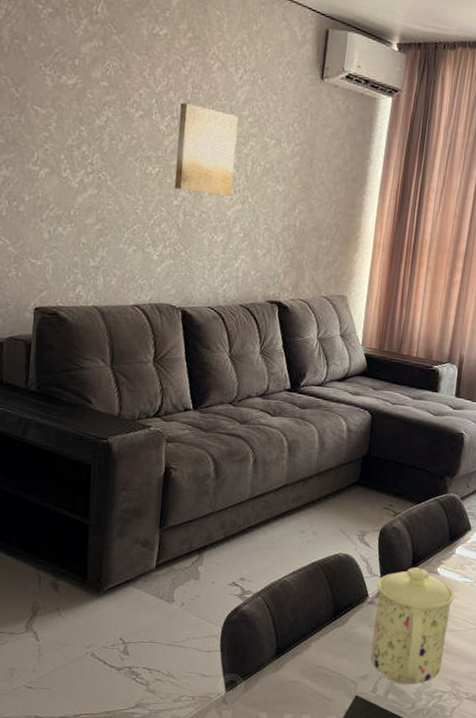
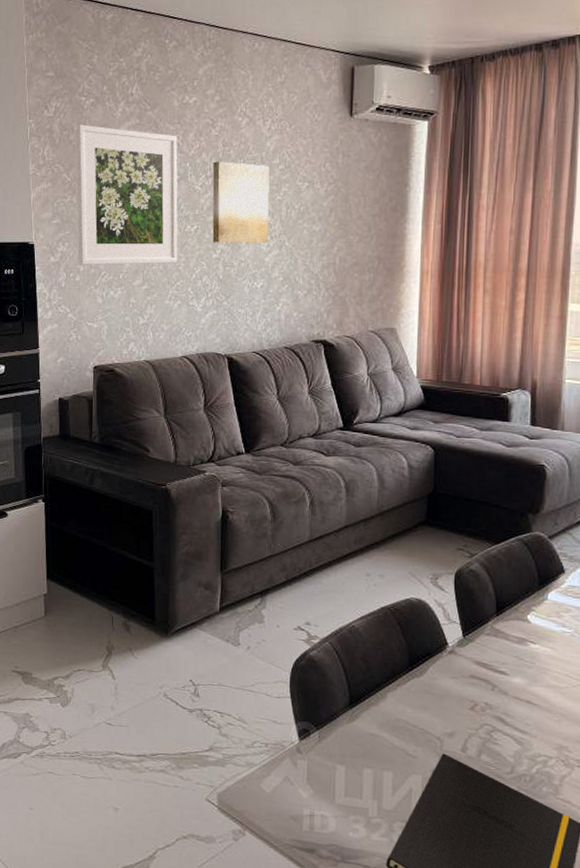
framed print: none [24,35,144,206] -> present [76,124,178,265]
mug: present [370,567,455,684] -> none [456,614,552,746]

